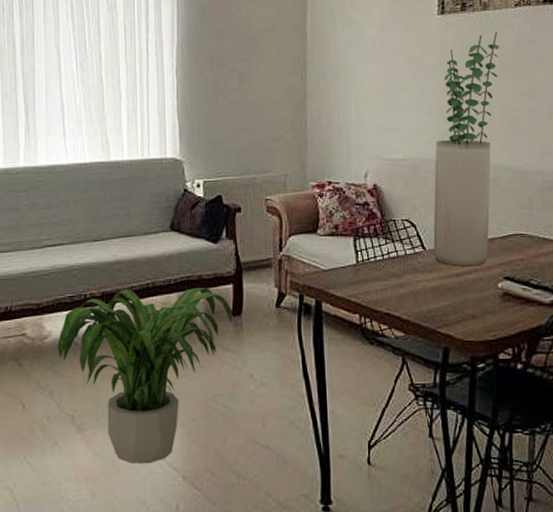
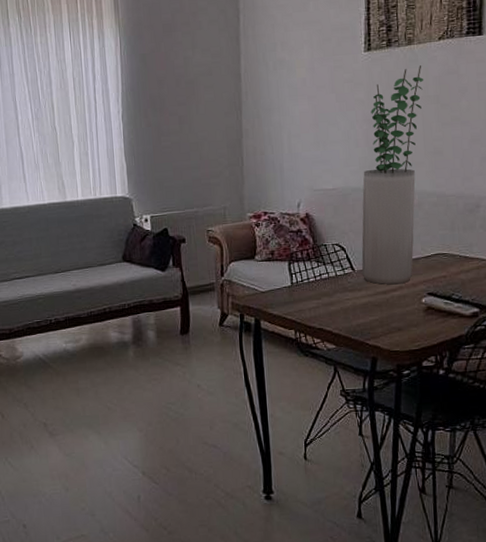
potted plant: present [57,288,233,464] -> none [28,310,182,463]

